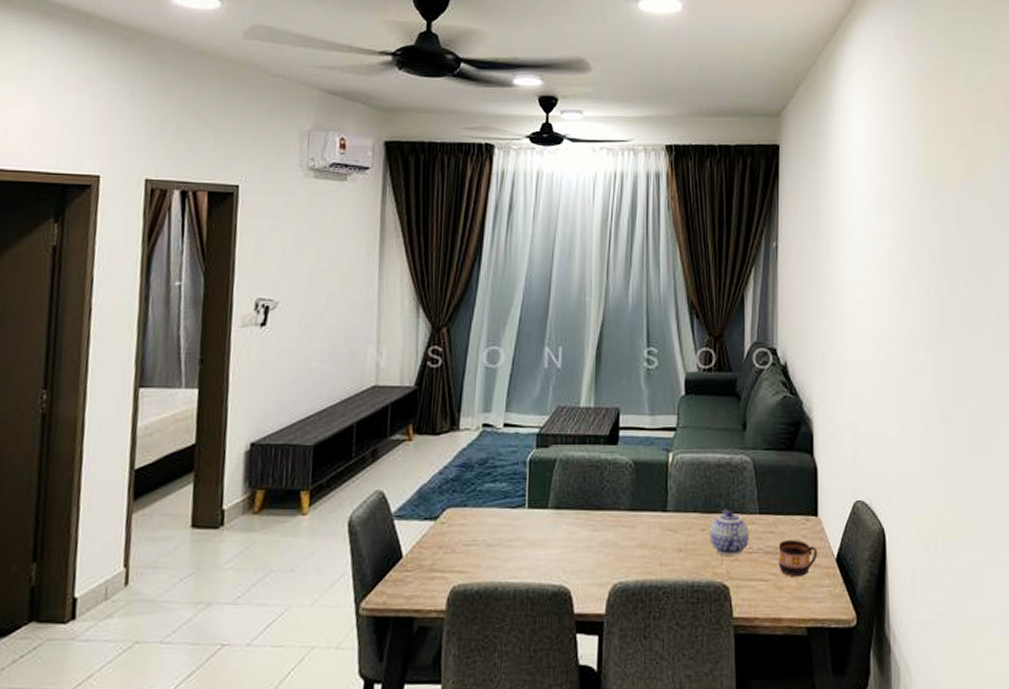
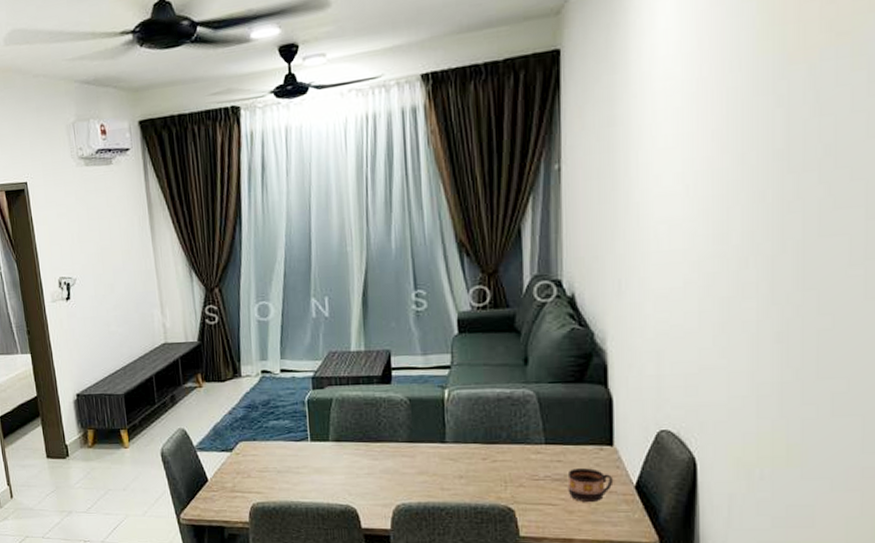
teapot: present [710,509,749,556] -> none [491,440,535,482]

